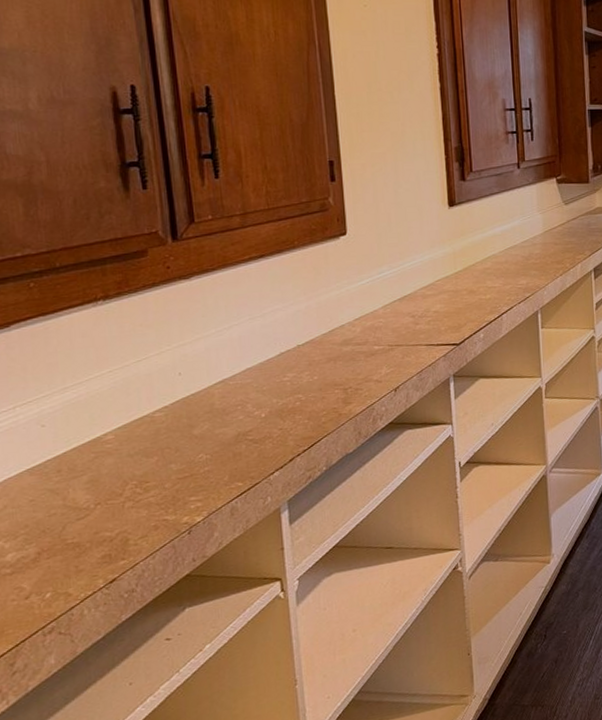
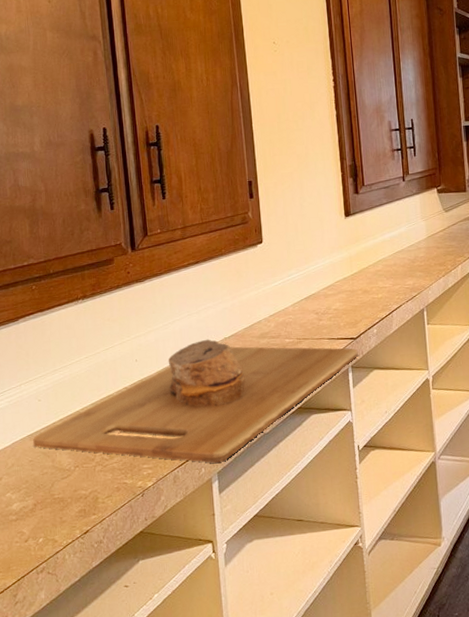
cutting board: none [34,347,463,491] -> present [33,339,359,464]

